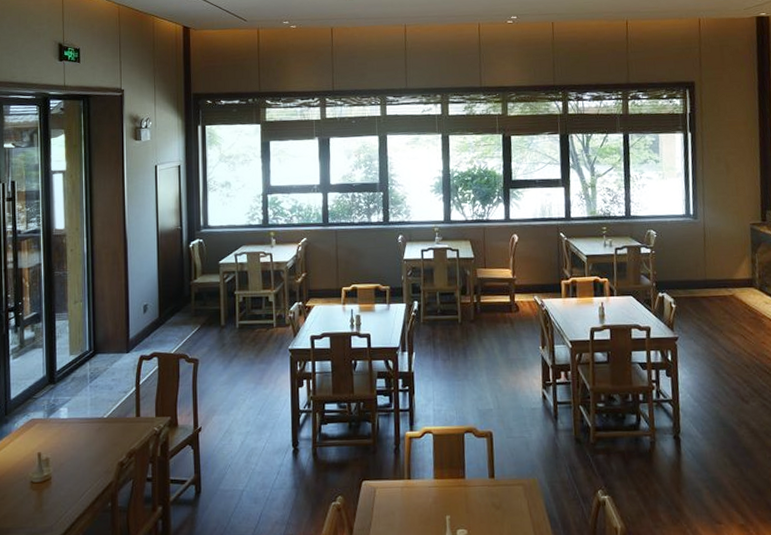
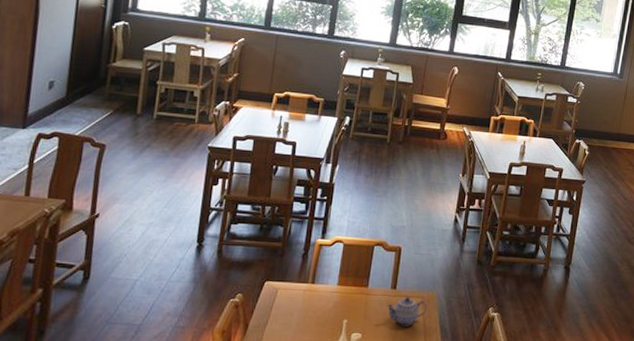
teapot: none [487,485,530,518] -> present [386,297,427,326]

